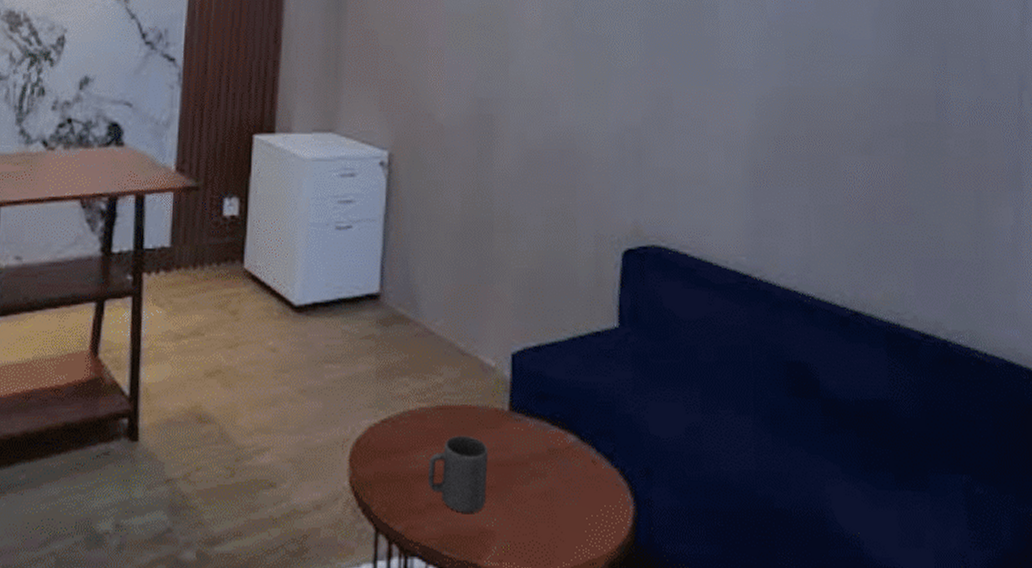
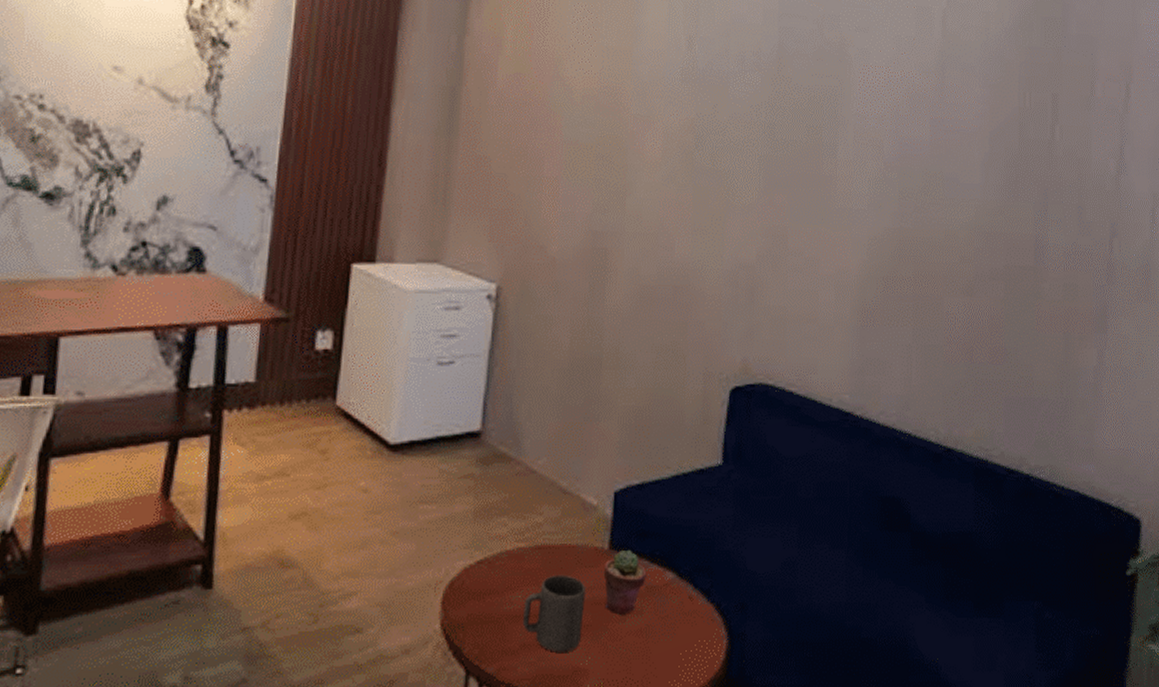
potted succulent: none [505,411,548,477] -> present [603,549,647,615]

